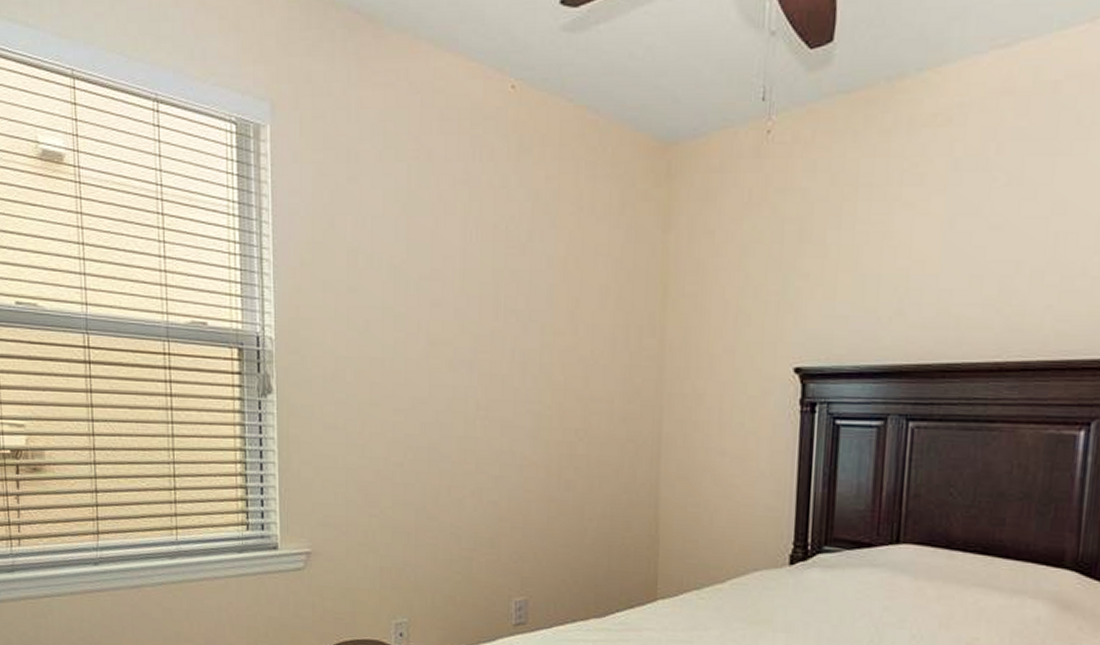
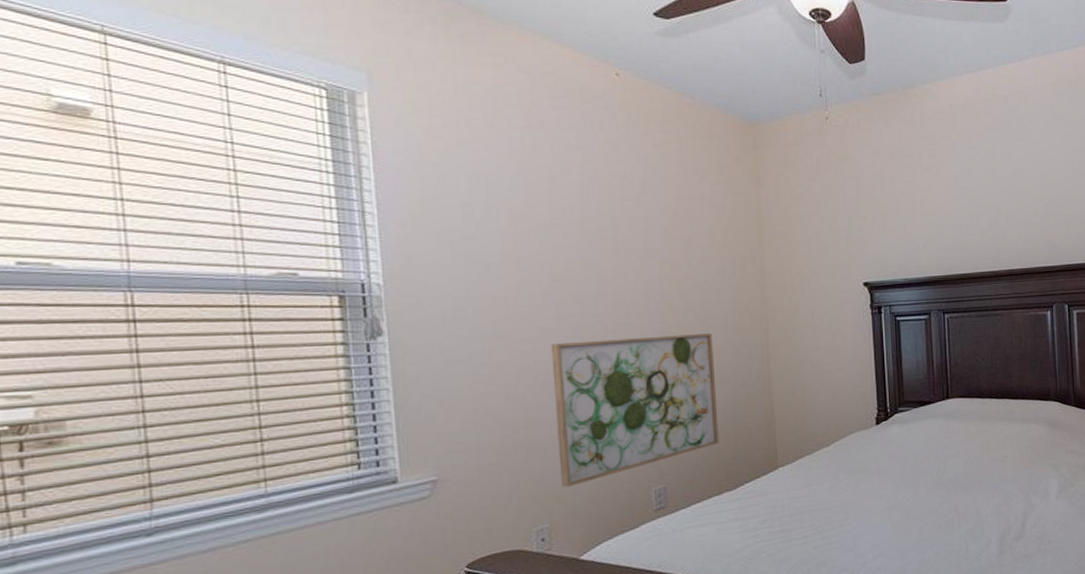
wall art: none [421,417,594,582] -> present [551,333,719,487]

